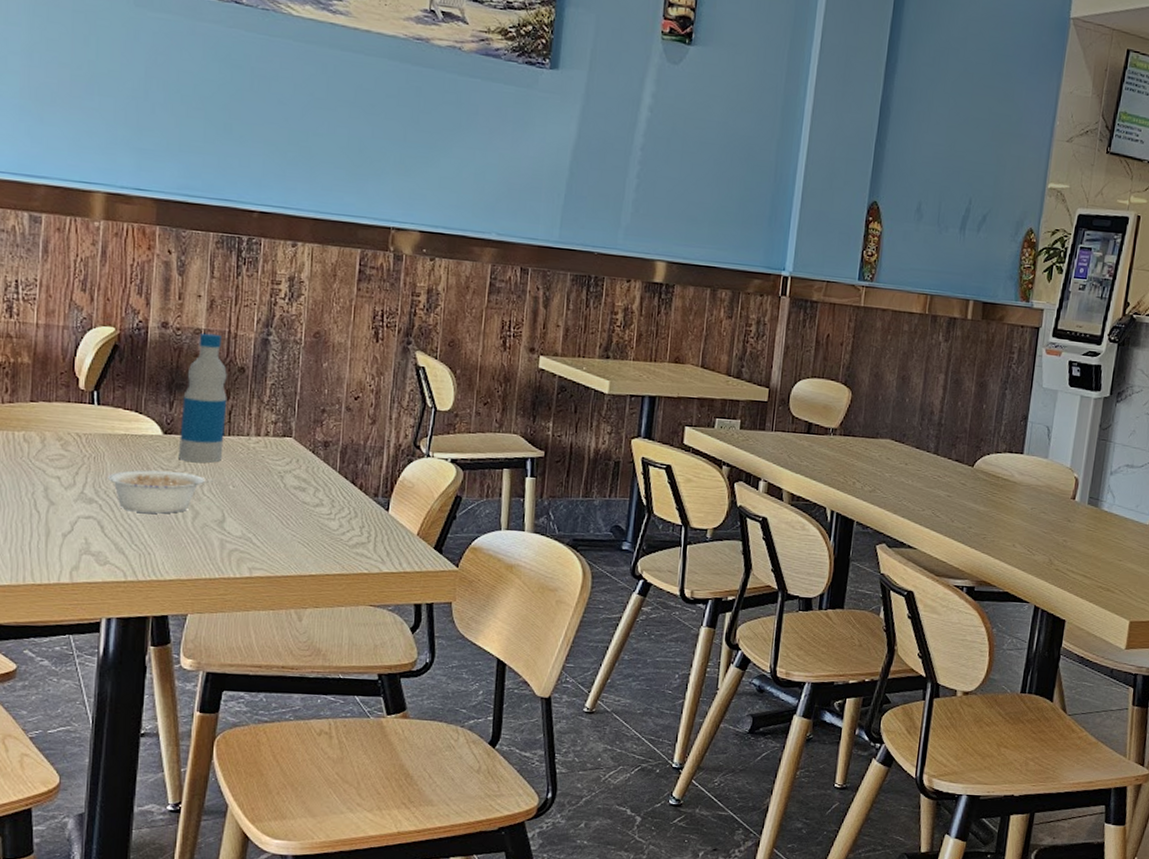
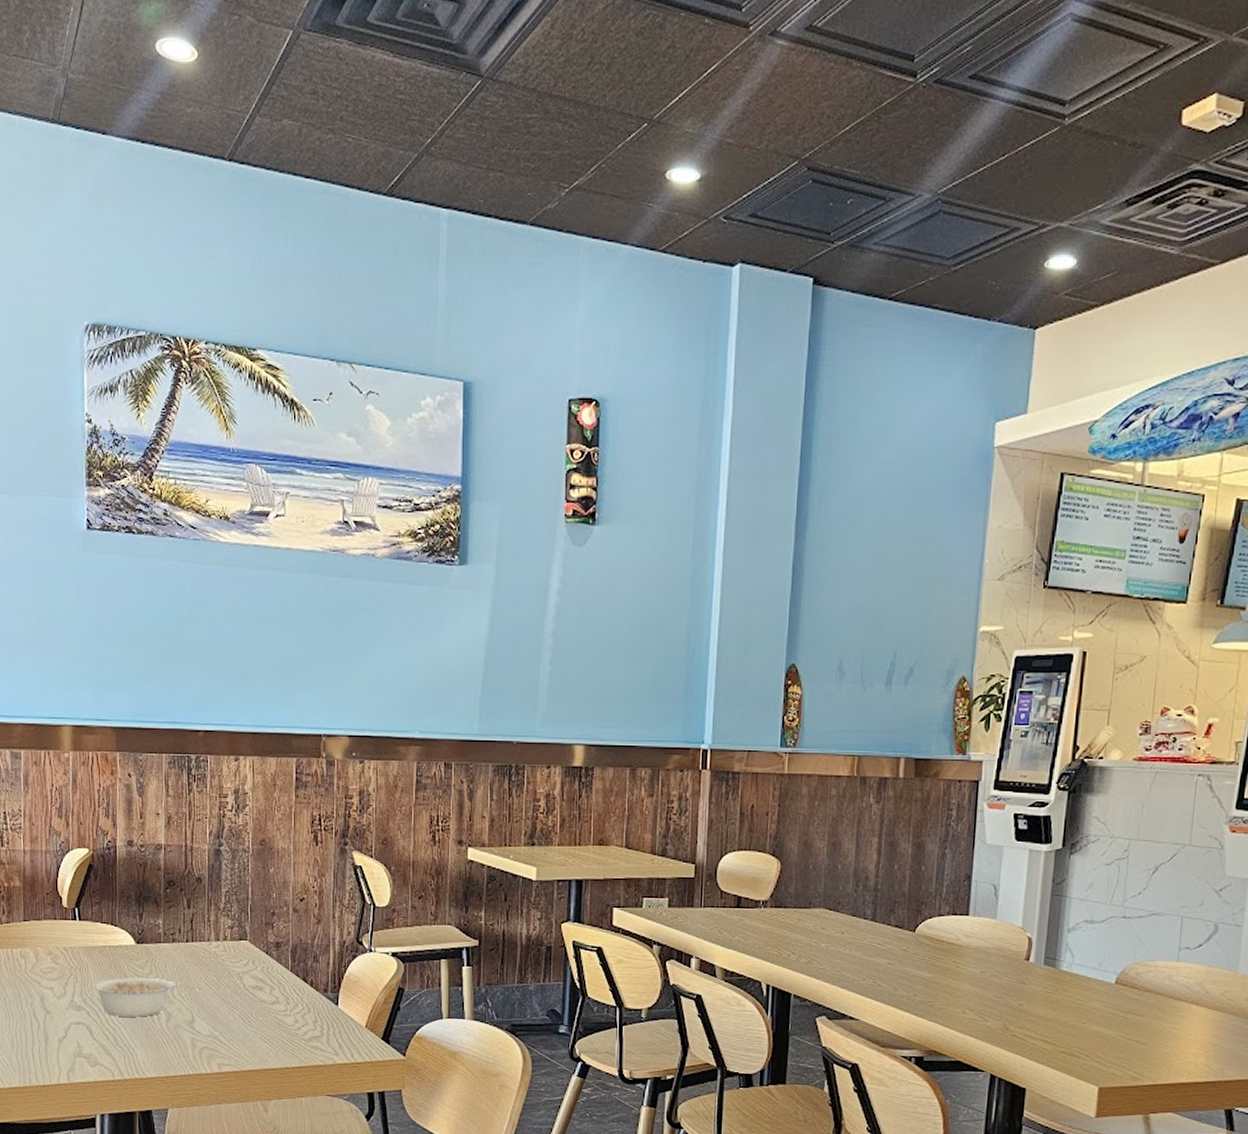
bottle: present [179,332,227,463] -> none [150,848,189,968]

